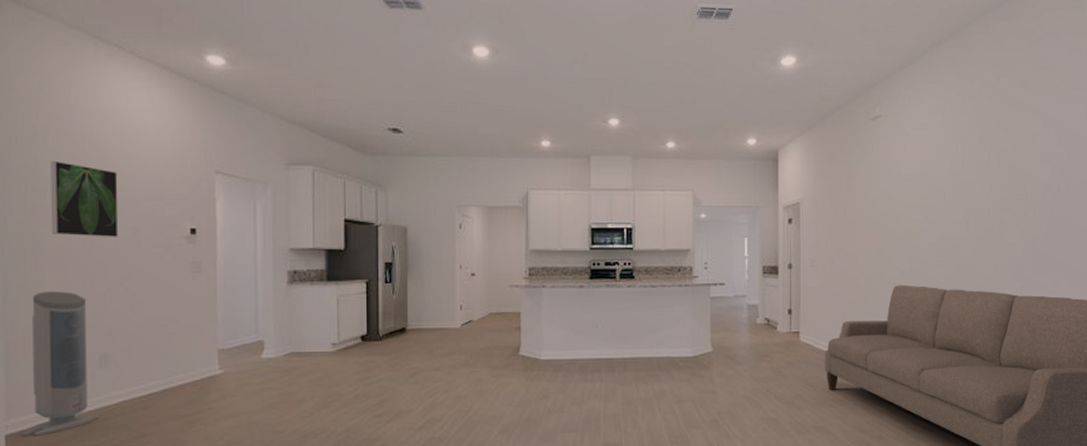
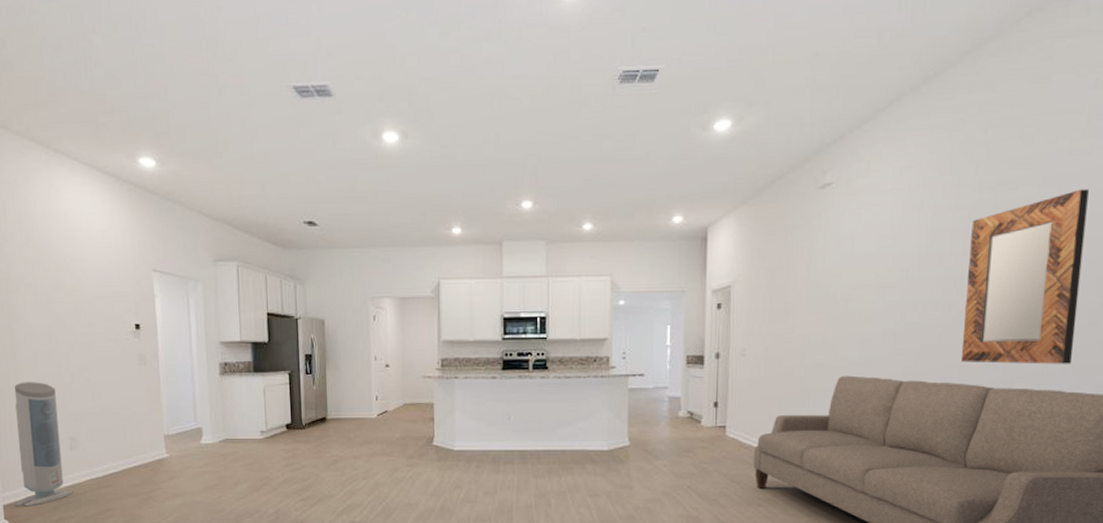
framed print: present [50,160,119,237] -> none [19,264,78,333]
home mirror: none [991,130,1077,275] -> present [960,189,1089,364]

